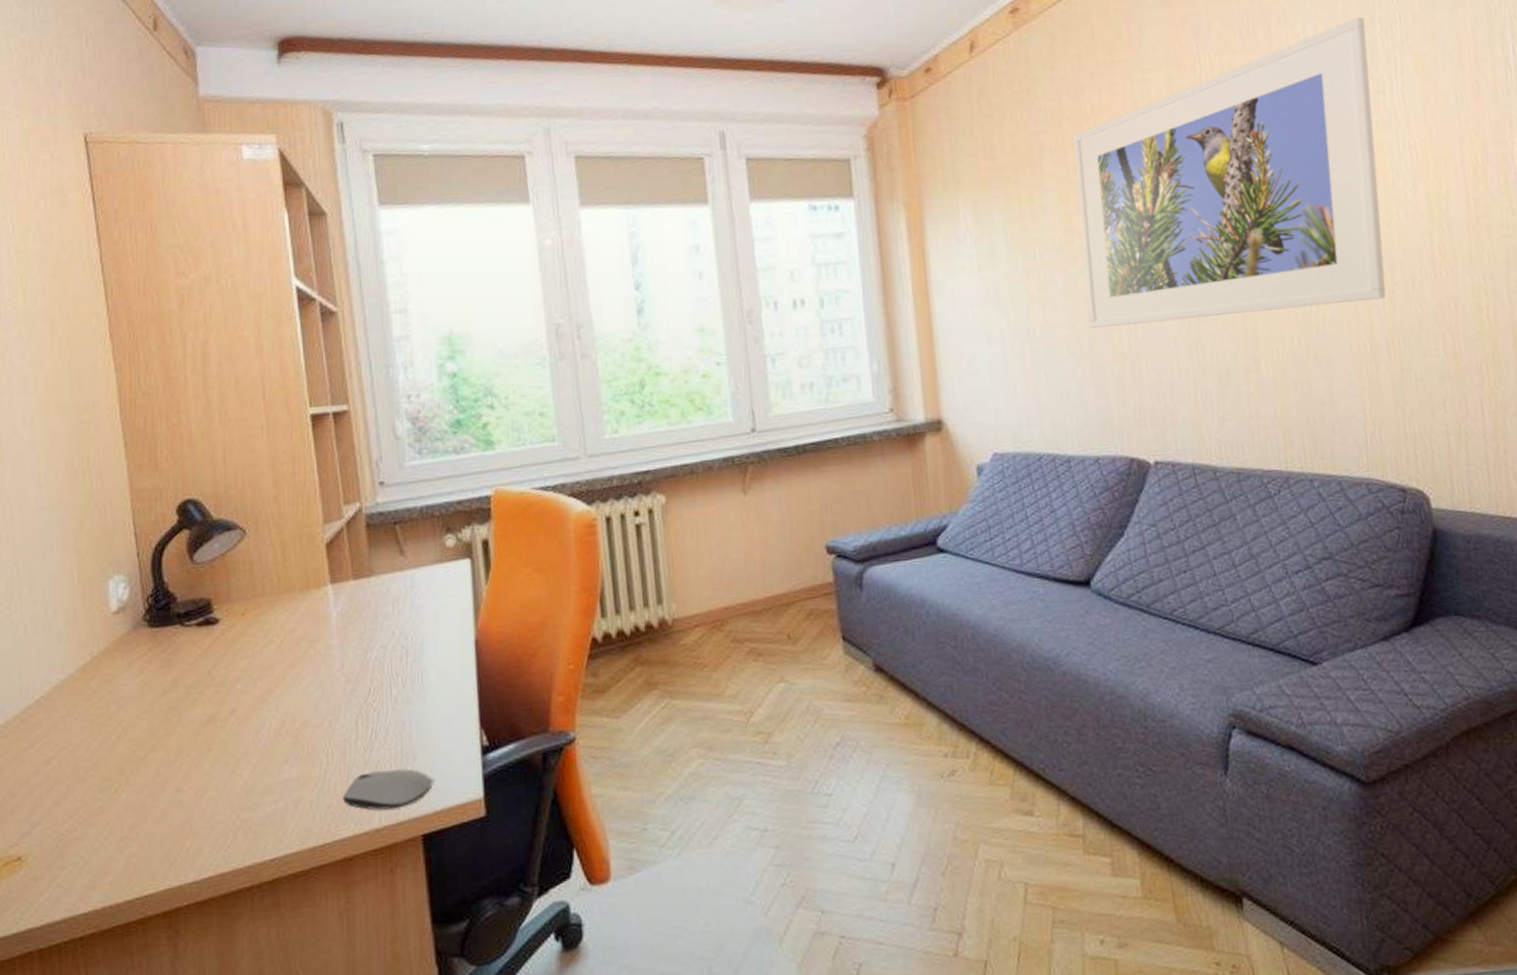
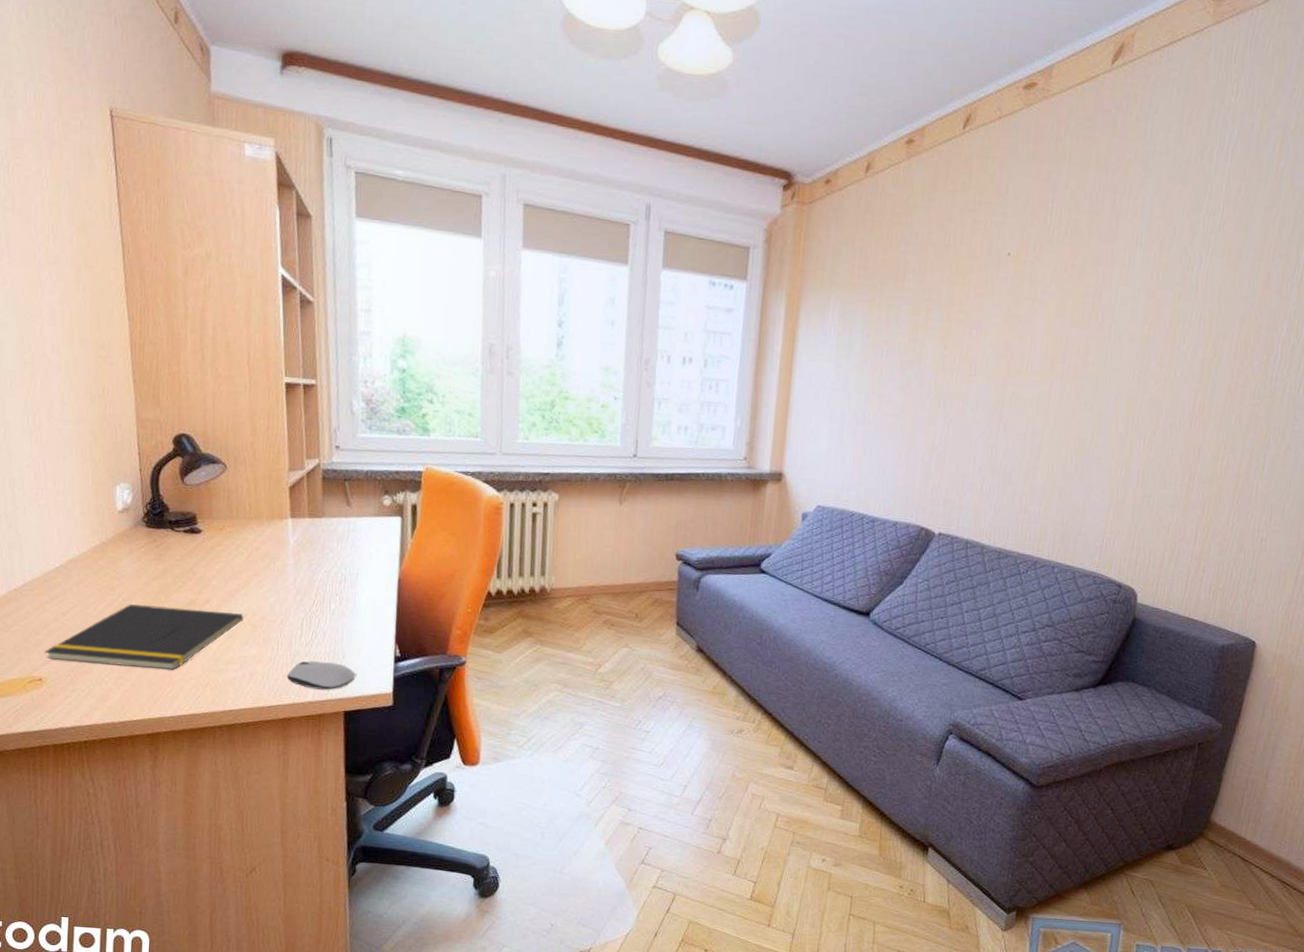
notepad: none [23,722,282,829] -> present [44,604,245,671]
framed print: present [1073,17,1386,328] -> none [912,200,1194,438]

